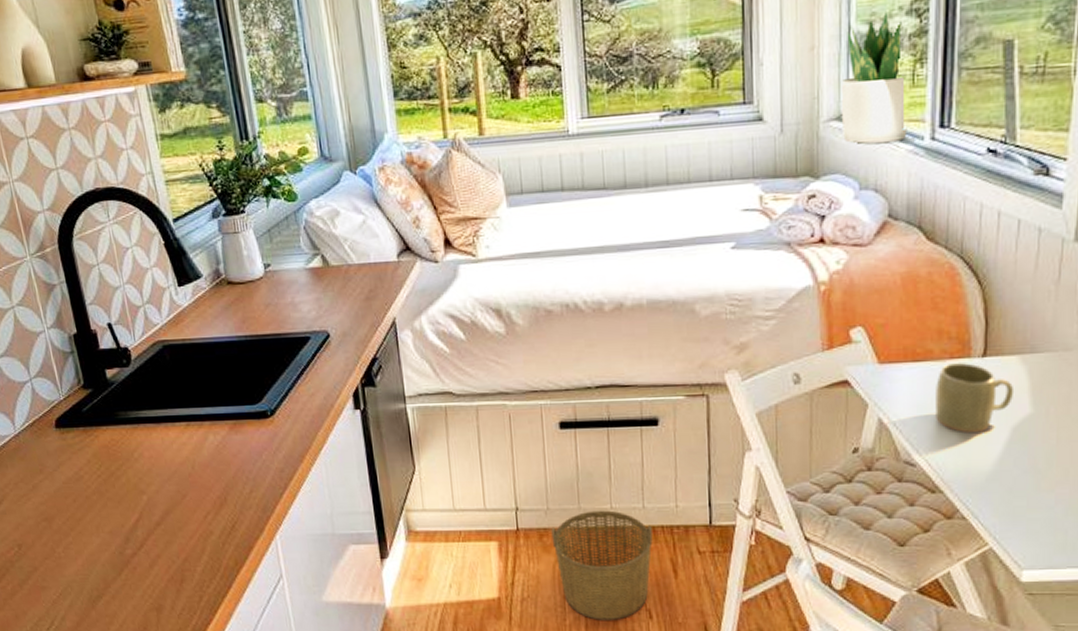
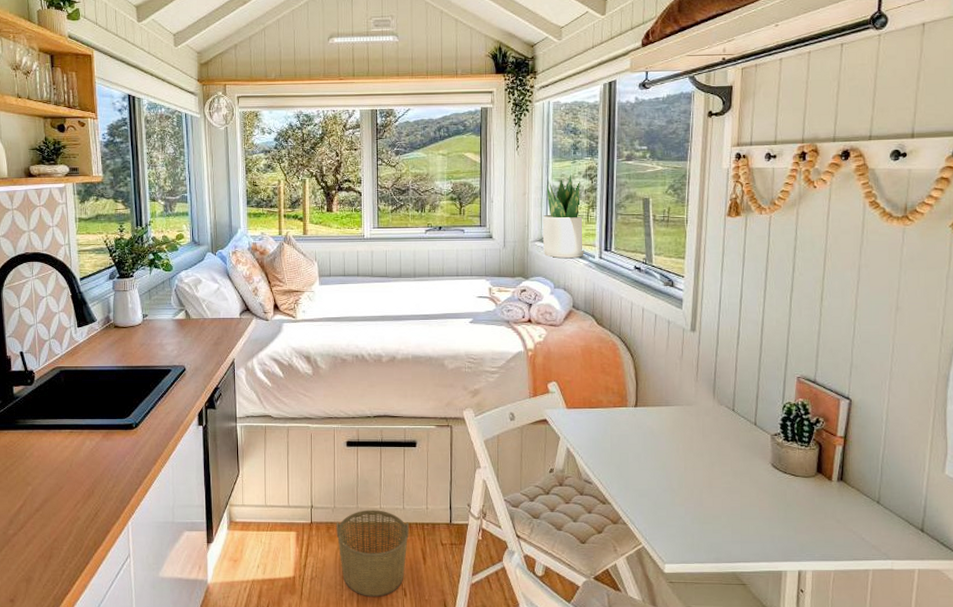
mug: present [934,363,1015,434] -> none [604,411,656,461]

